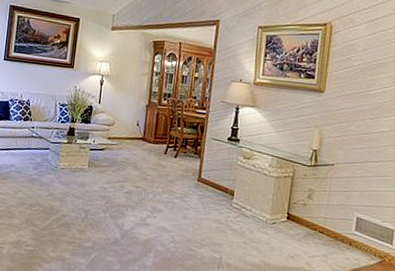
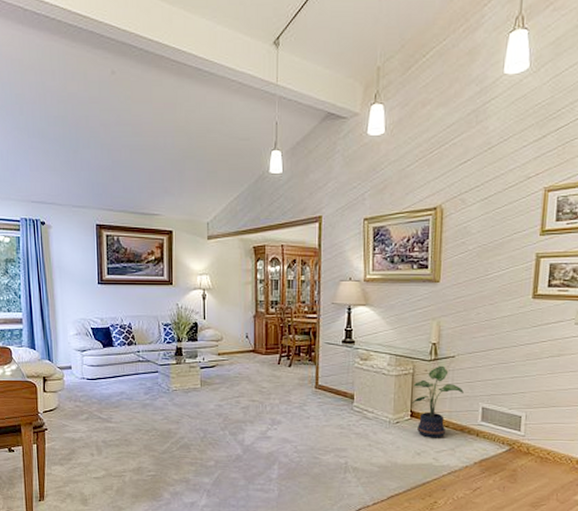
potted plant: none [288,172,340,243] -> present [411,365,464,438]

